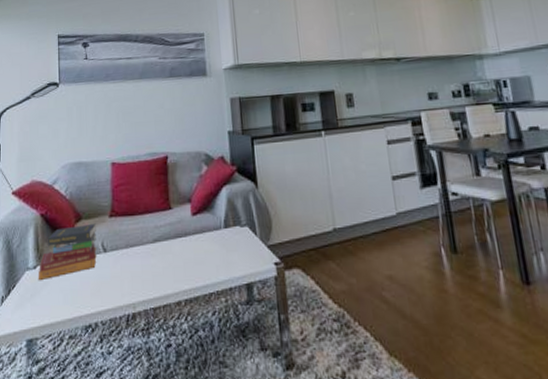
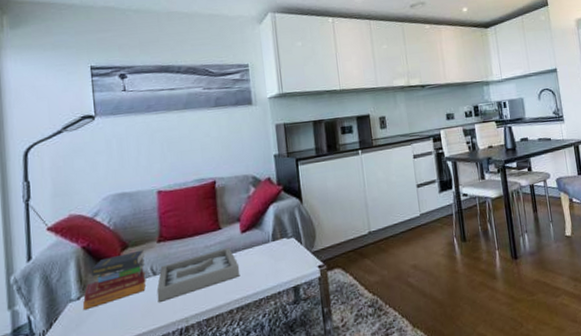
decorative tray: none [106,231,189,282] -> present [156,248,239,302]

